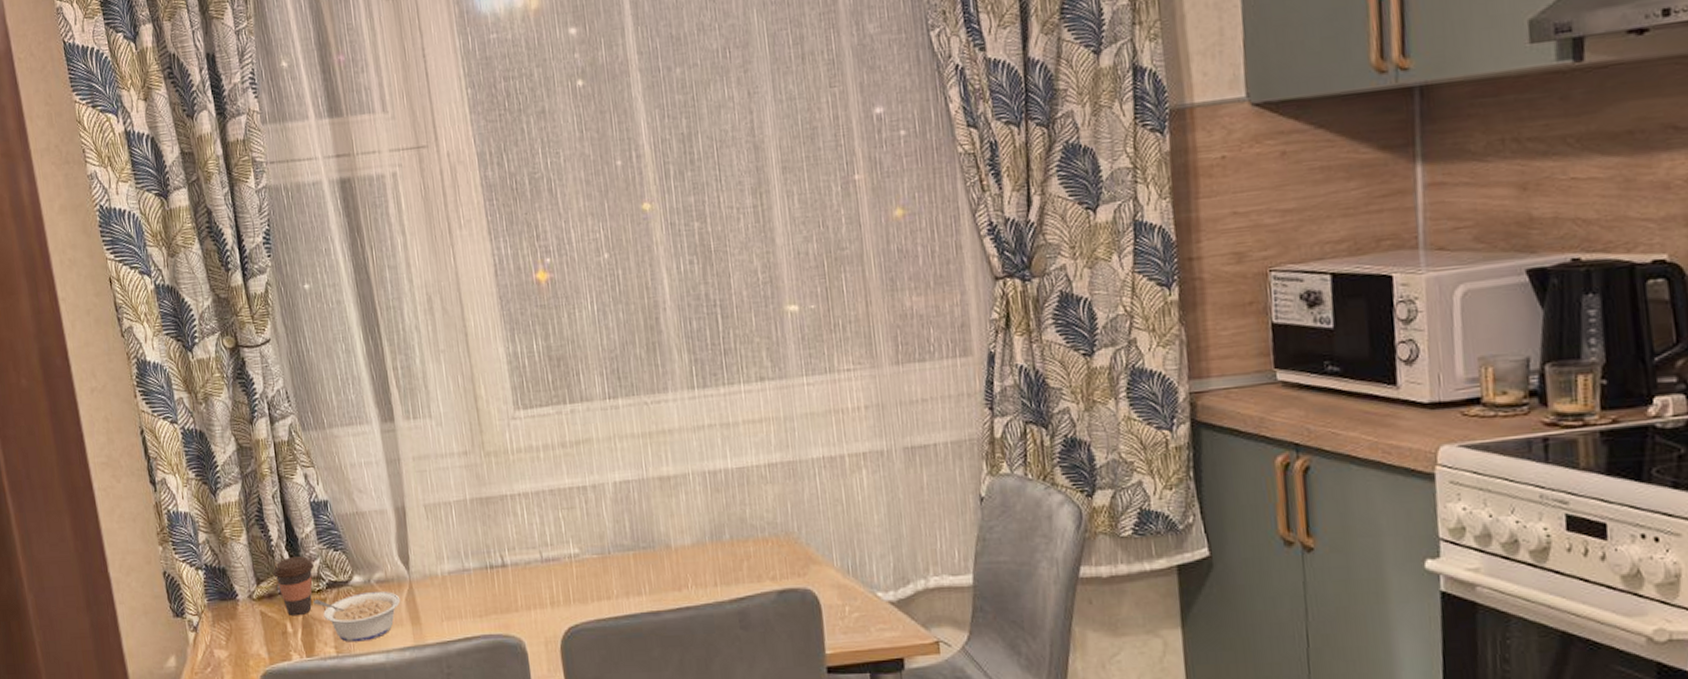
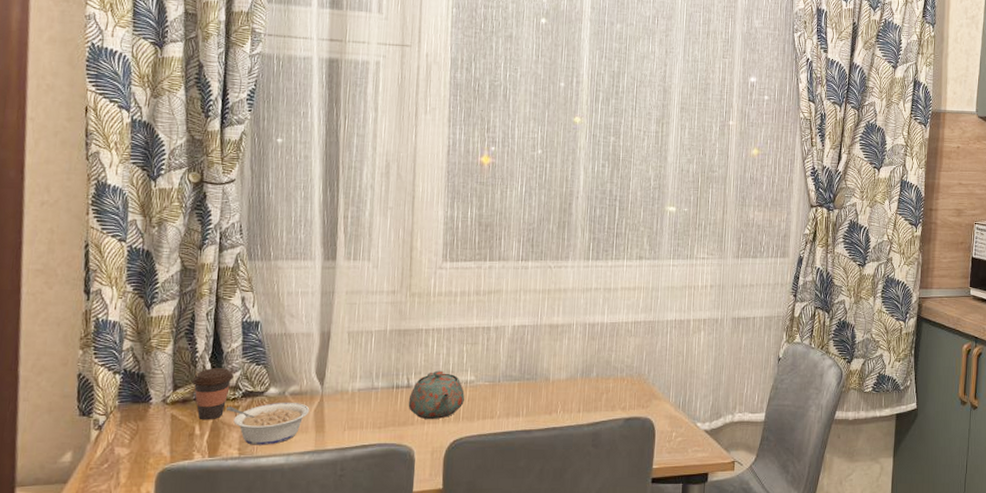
teapot: none [506,544,572,604] -> present [408,370,465,420]

